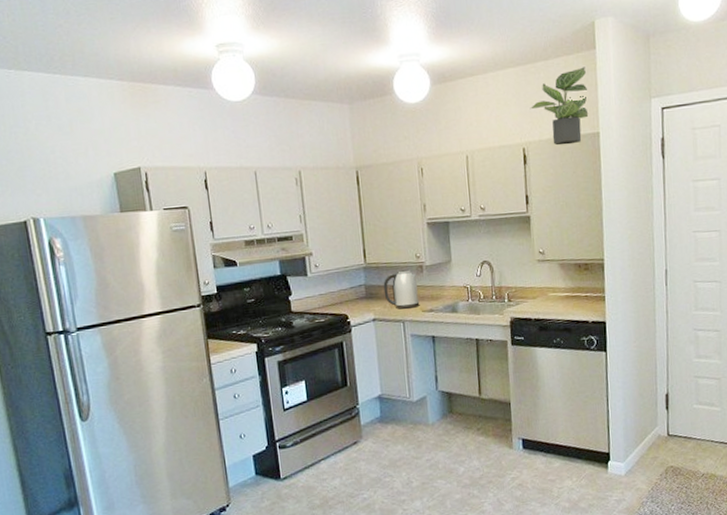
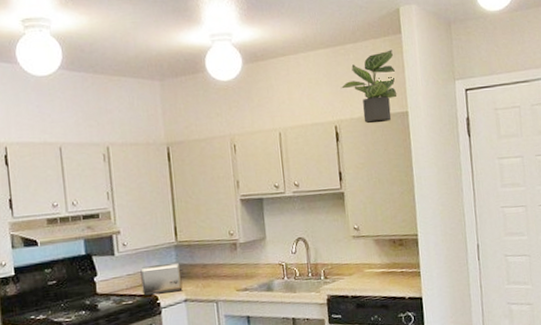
toaster: none [331,283,372,315] -> present [140,262,184,296]
kettle: present [383,270,420,310] -> none [195,247,234,289]

